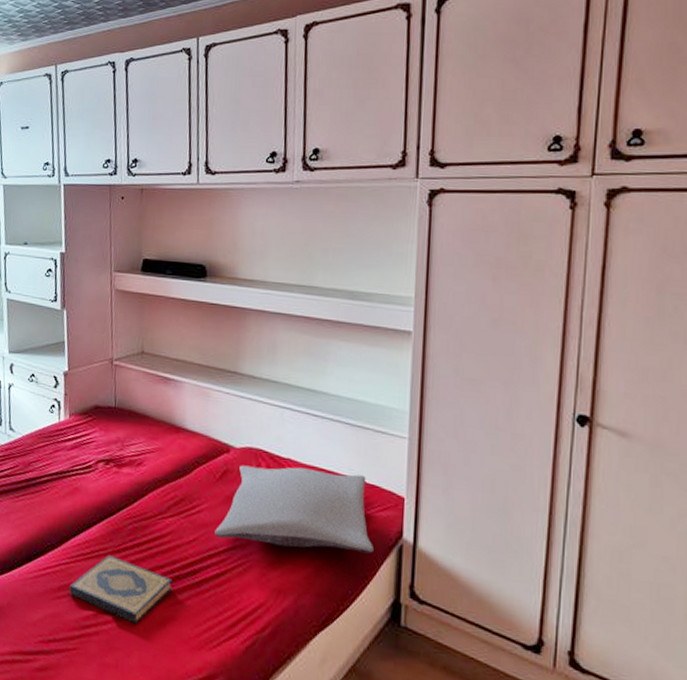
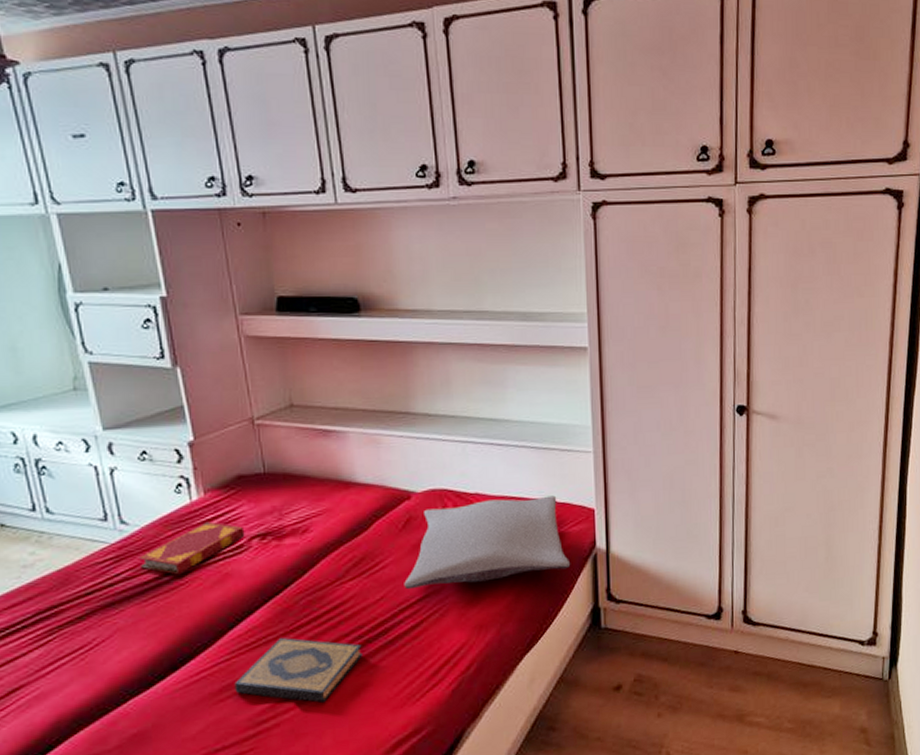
hardback book: none [17,440,95,481] -> present [139,521,245,575]

